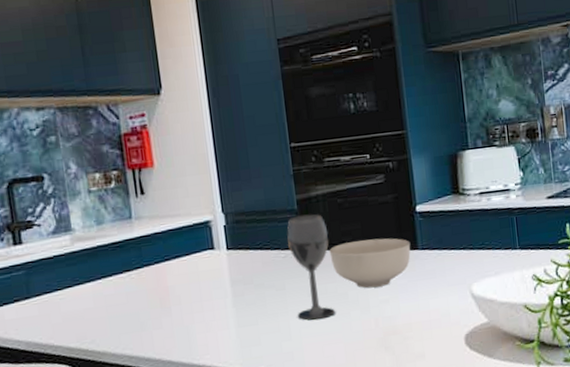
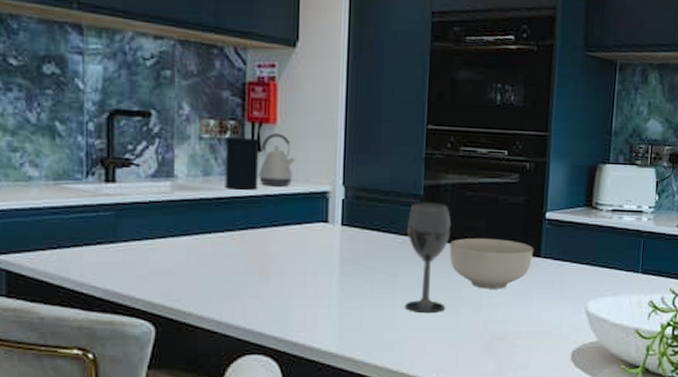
canister: none [111,183,147,233] -> present [225,136,259,190]
kettle: none [143,175,177,225] -> present [259,133,295,187]

